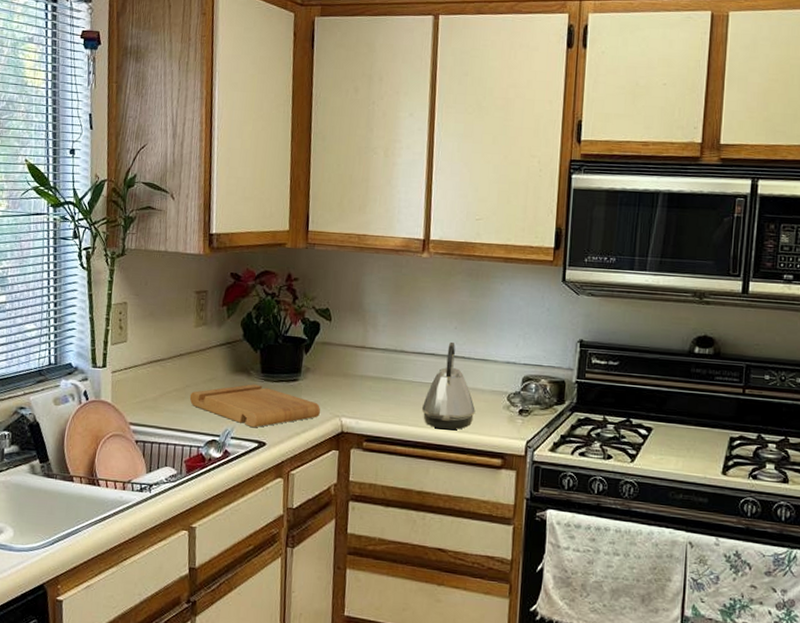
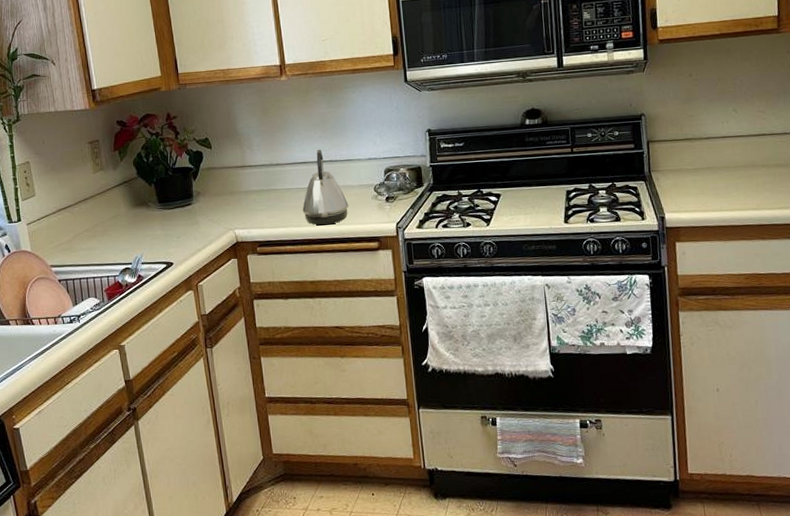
cutting board: present [189,384,320,428] -> none [99,213,215,252]

